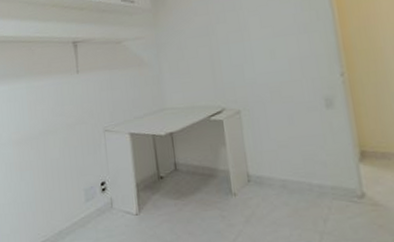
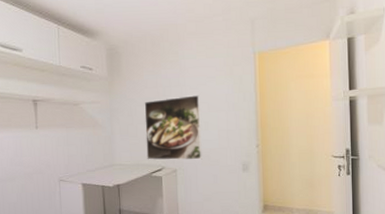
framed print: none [195,18,272,101] -> present [144,95,202,160]

